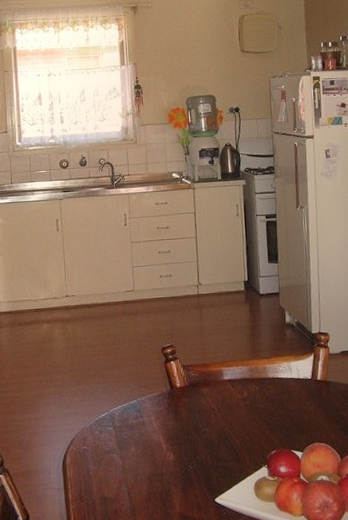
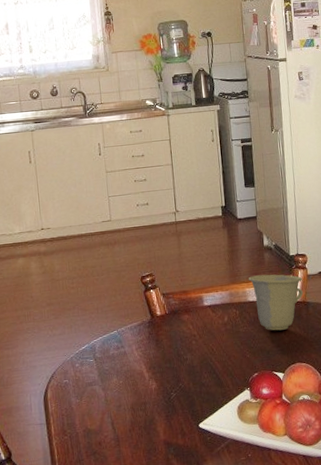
cup: none [269,351,325,409] -> present [248,274,304,331]

